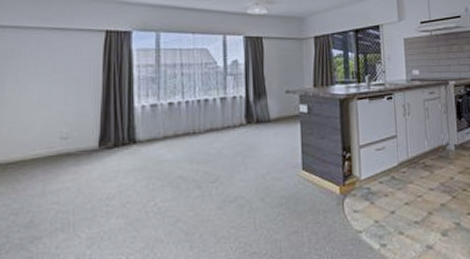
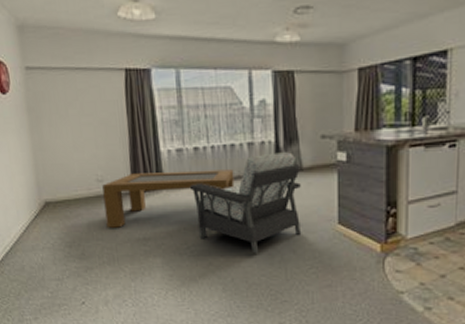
coffee table: none [65,123,207,189] -> present [102,169,235,228]
armchair: none [161,106,270,206] -> present [189,152,302,254]

